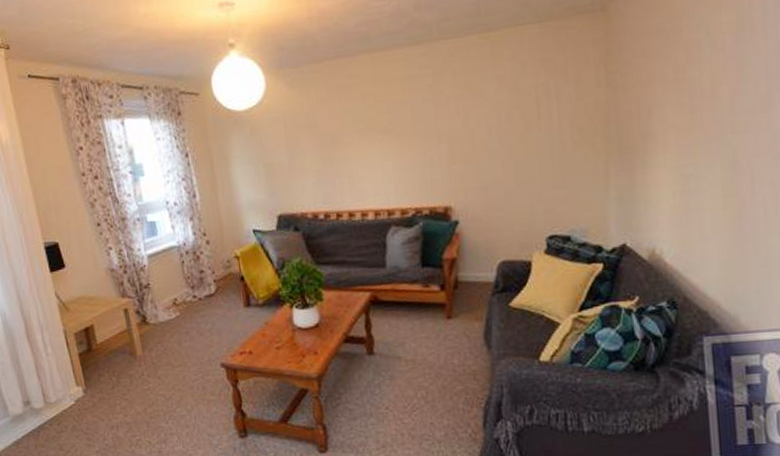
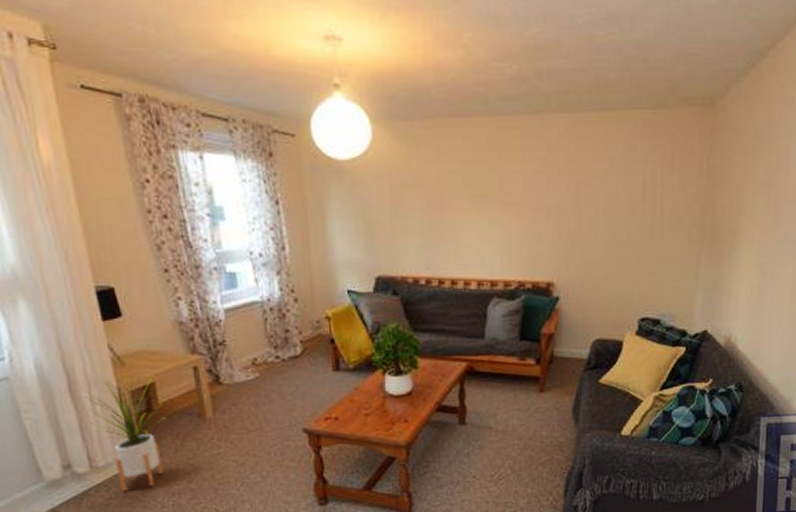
house plant: none [39,317,103,426] -> present [85,373,165,493]

